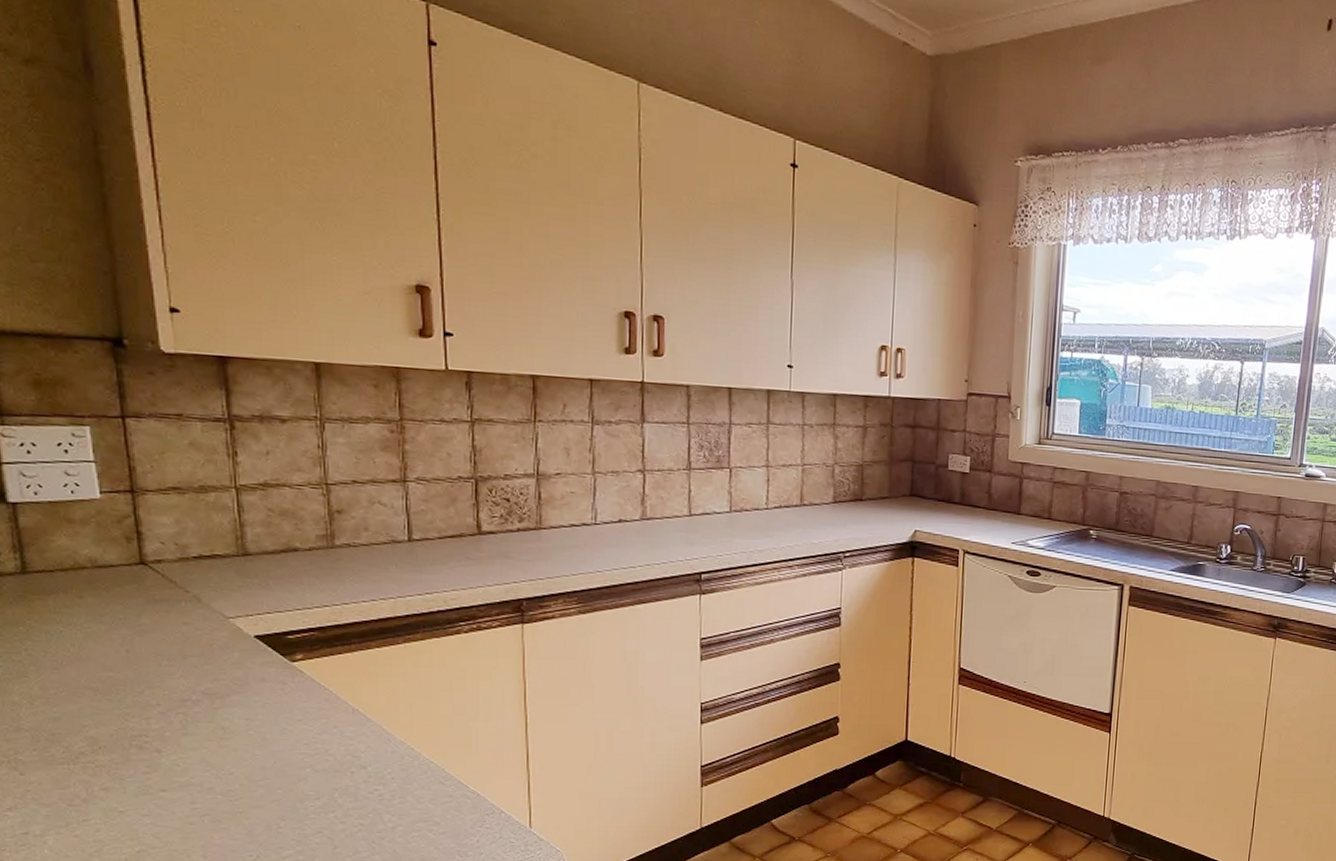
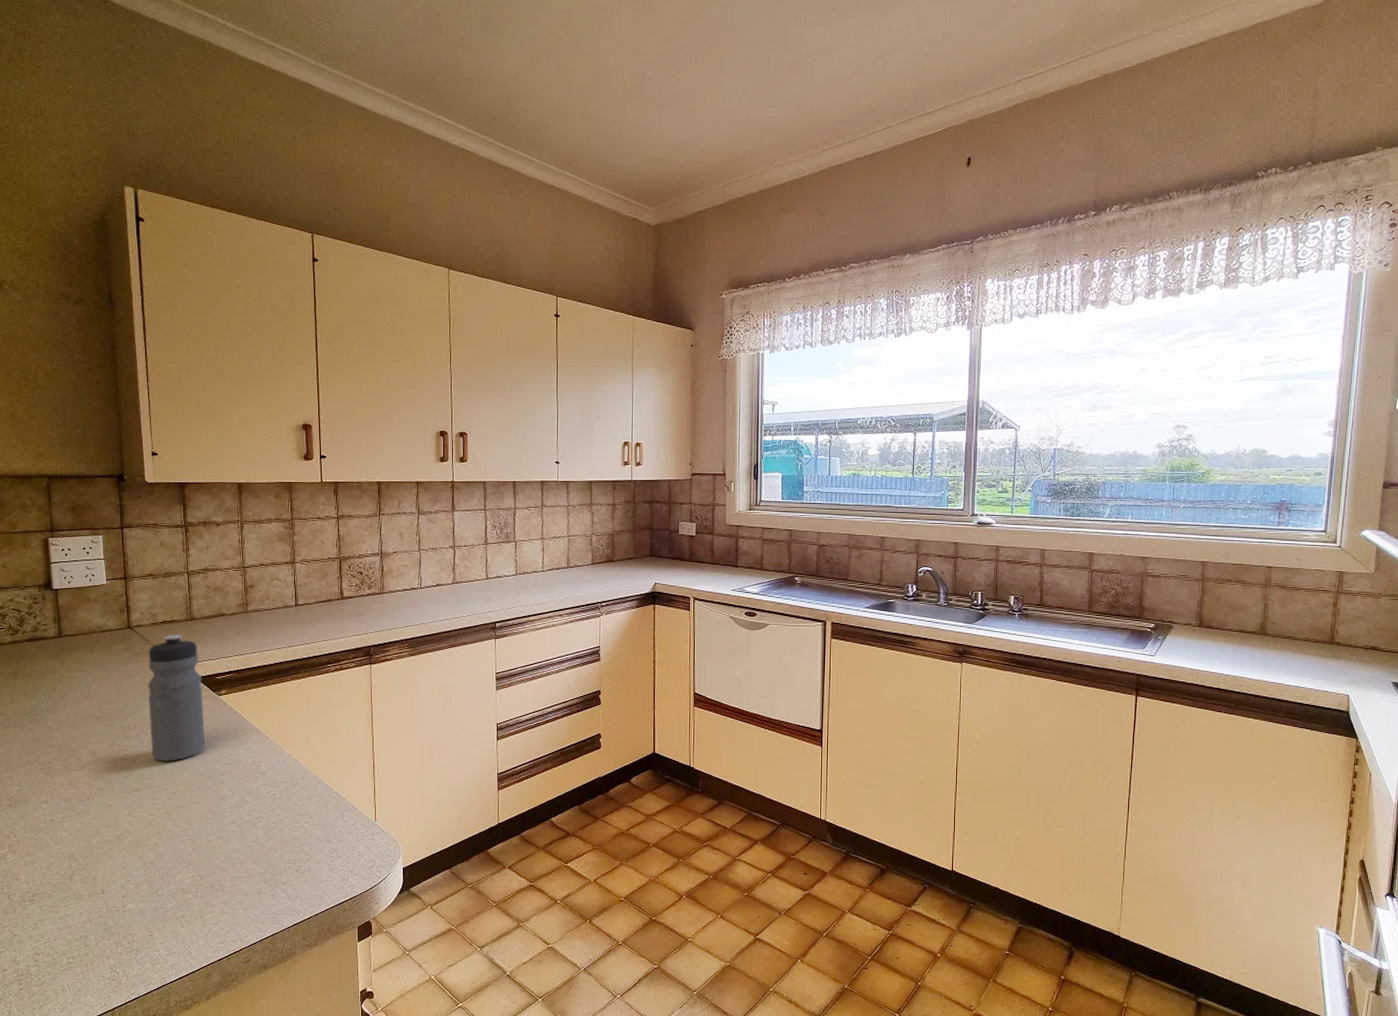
water bottle: none [175,574,273,751] -> present [148,634,206,761]

